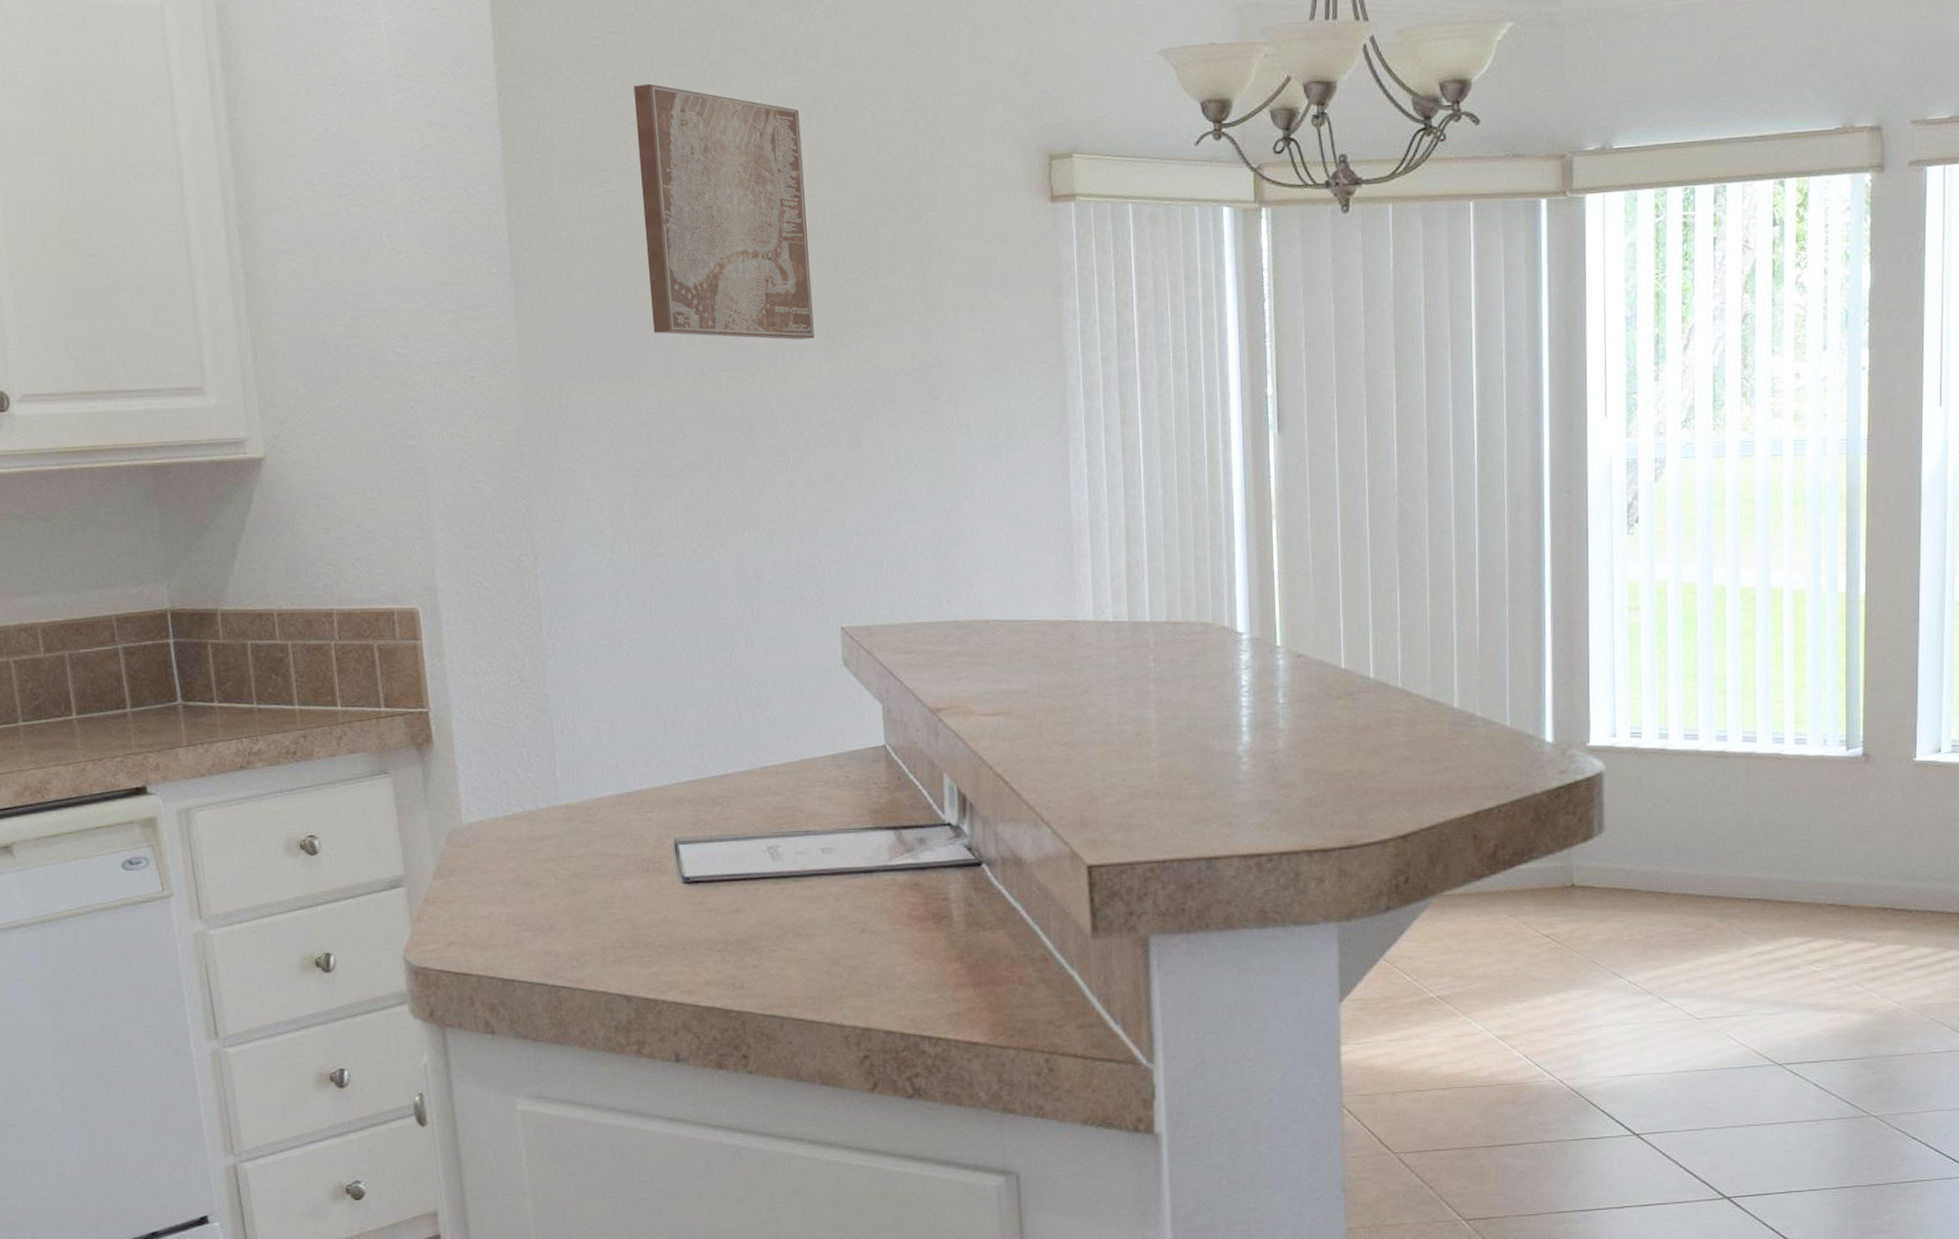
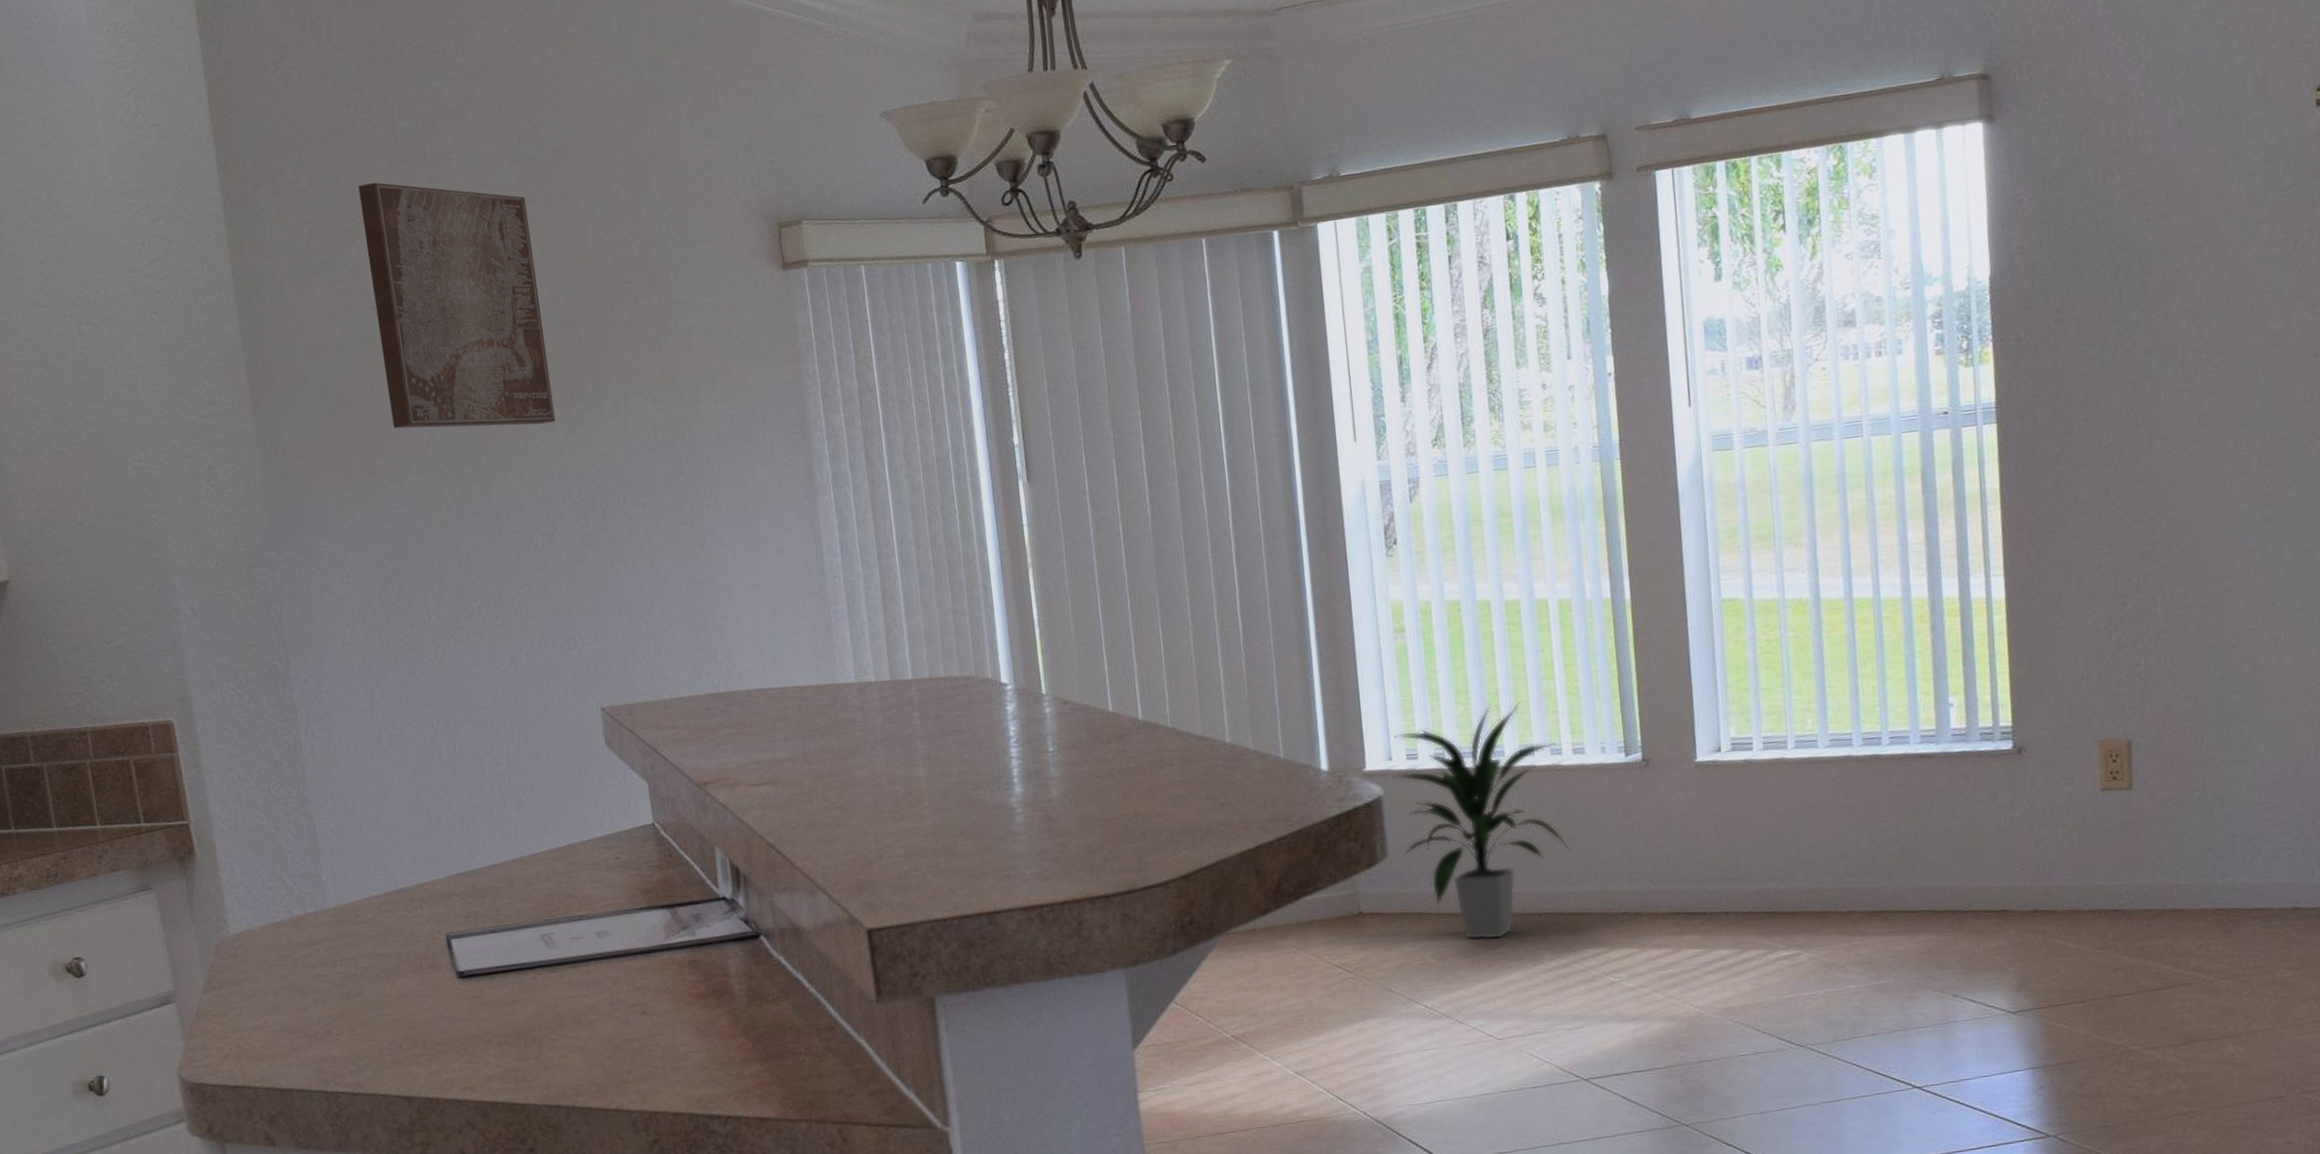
indoor plant: none [1616,688,1784,921] -> present [1393,702,1570,940]

